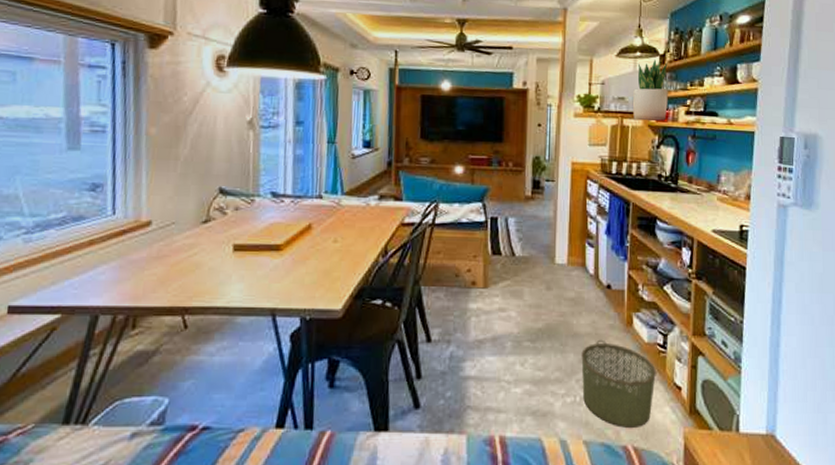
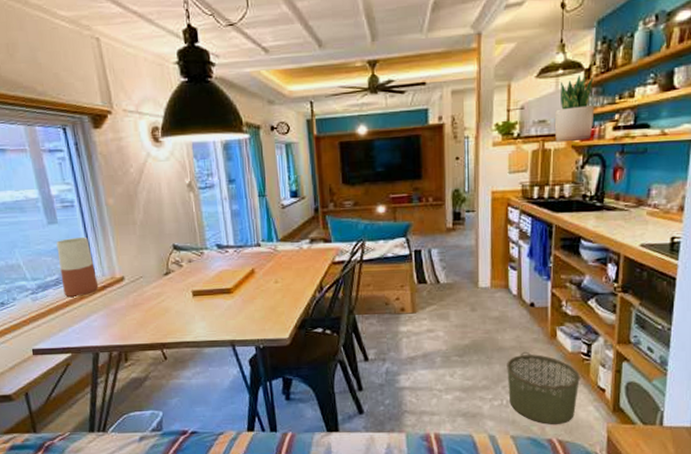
vase: none [69,169,117,242] -> present [56,237,99,298]

